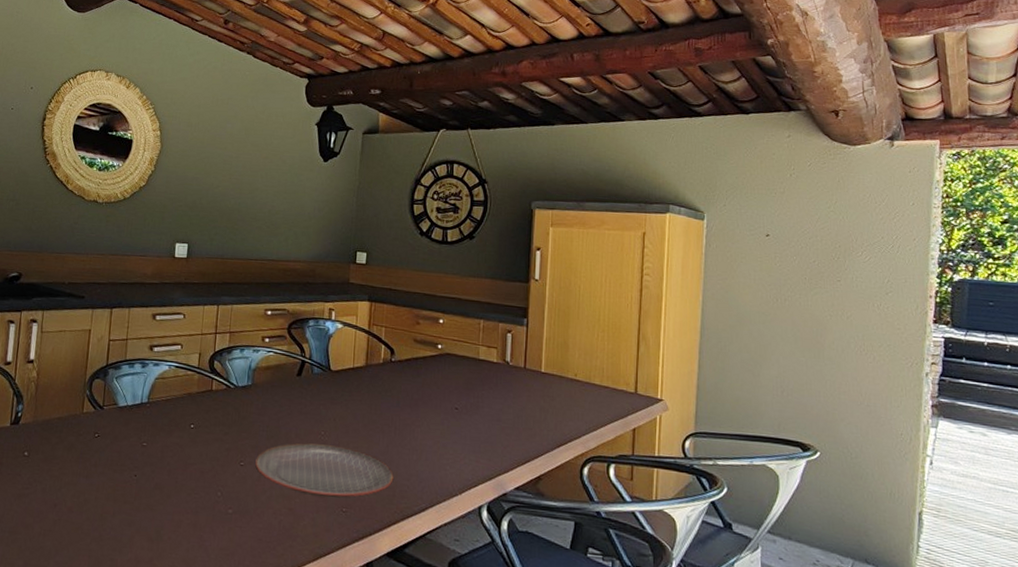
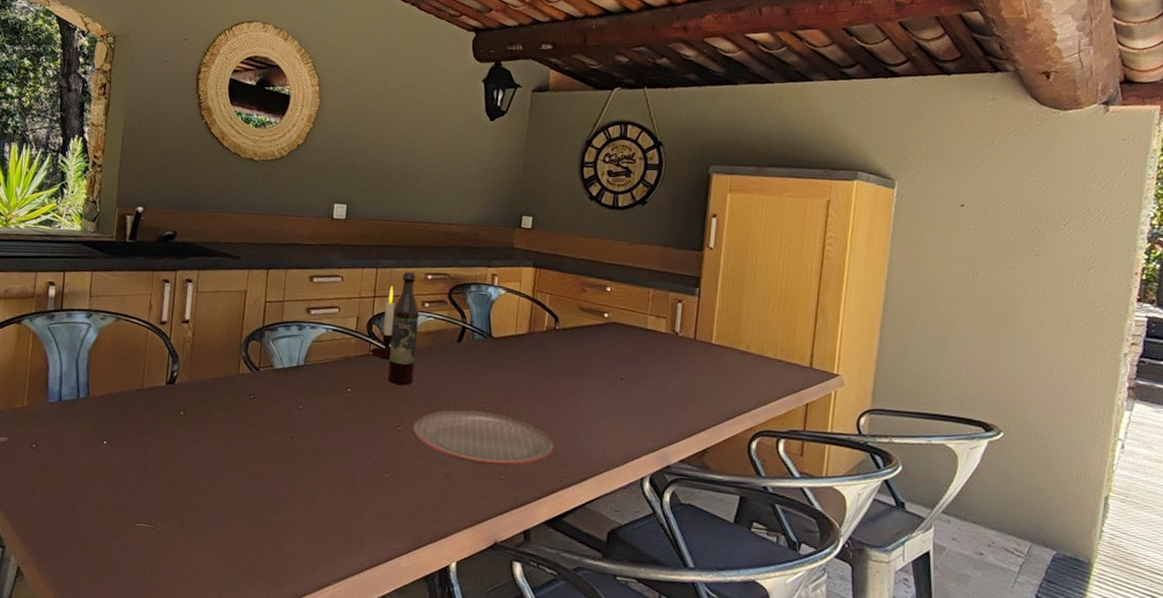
candle: none [212,322,236,394] -> present [370,285,395,359]
wine bottle: none [229,308,259,420] -> present [387,272,419,385]

